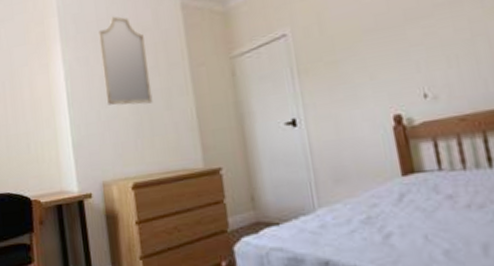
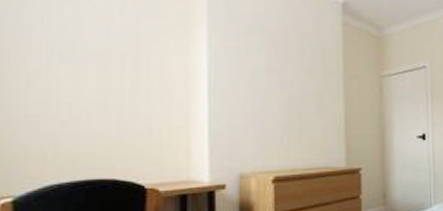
home mirror: present [99,16,153,106] -> none [253,15,304,104]

